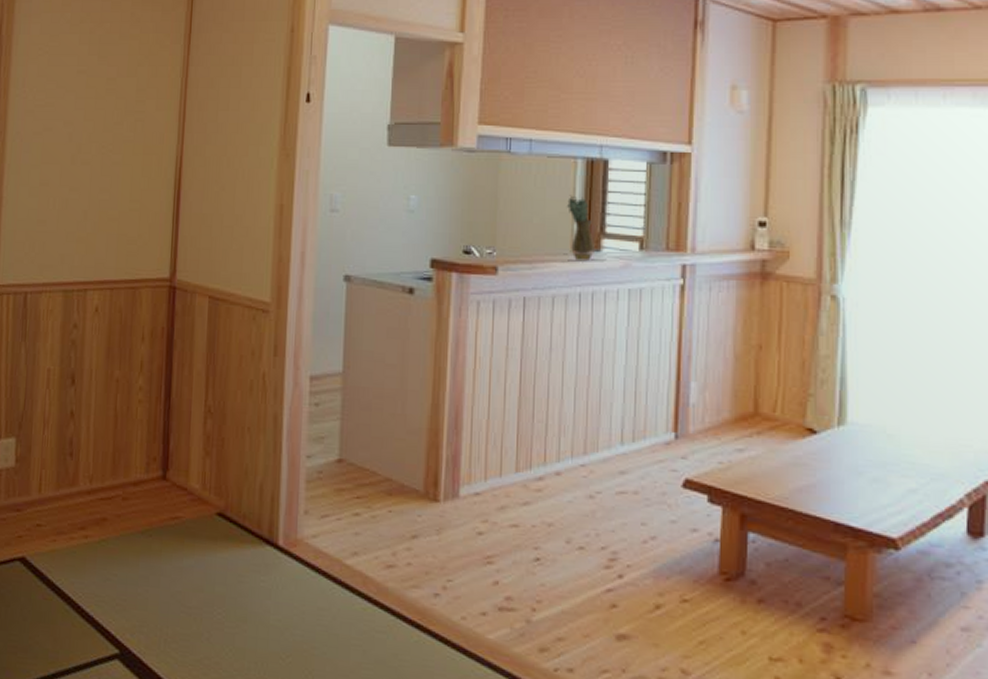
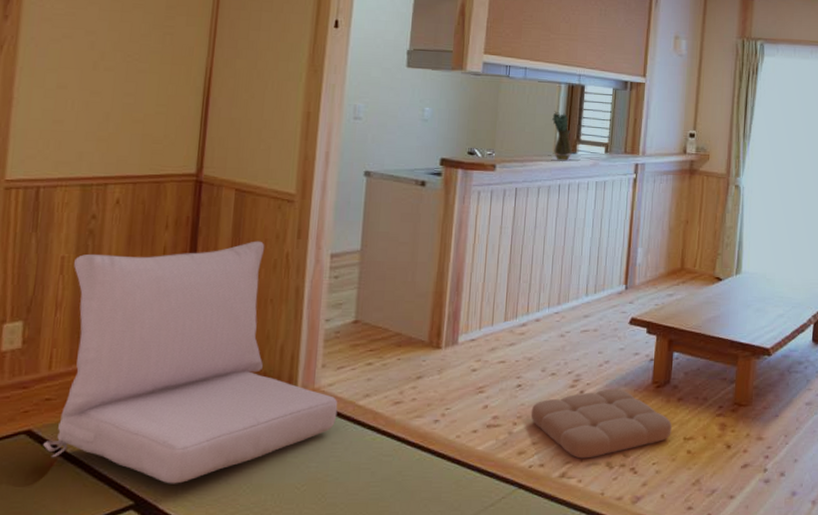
seat cushion: none [36,357,323,636] -> present [43,241,338,484]
seat cushion: none [553,575,750,669] -> present [530,388,672,459]

